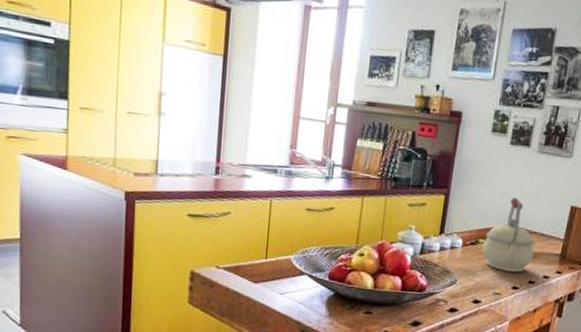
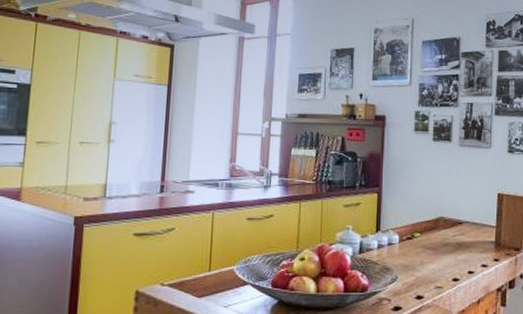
kettle: present [482,198,535,273] -> none [419,190,469,263]

